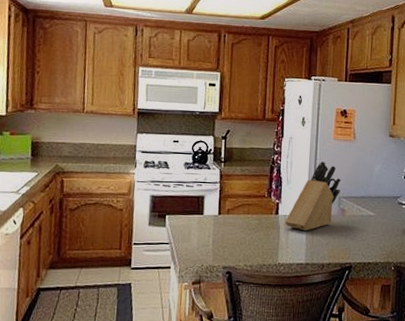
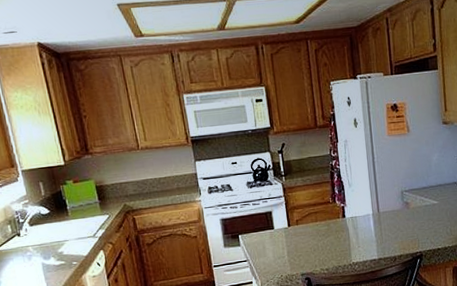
knife block: present [285,161,341,231] -> none [352,158,402,229]

